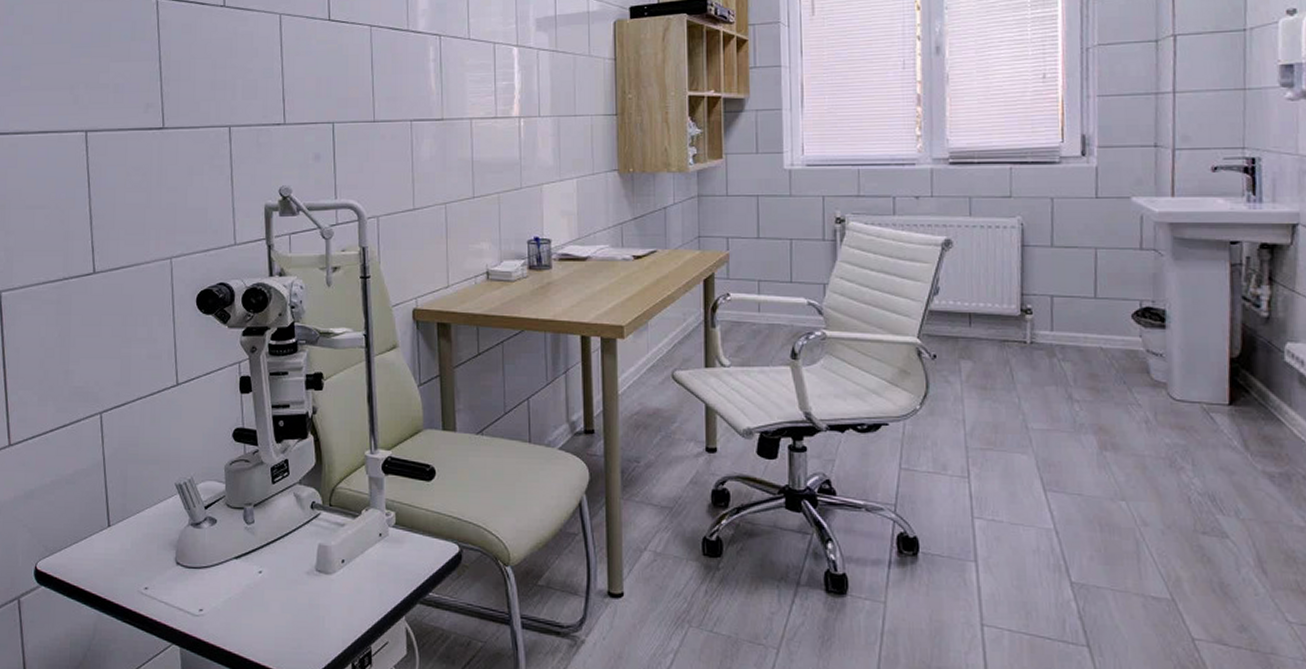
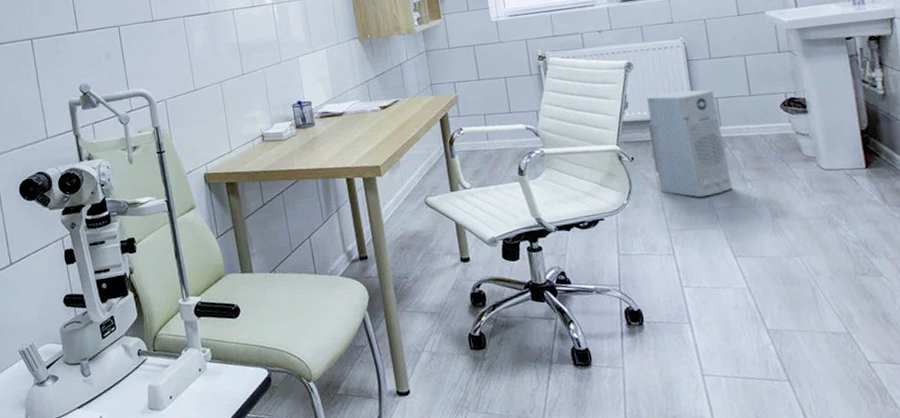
air purifier: none [960,280,1056,414] -> present [646,90,733,198]

